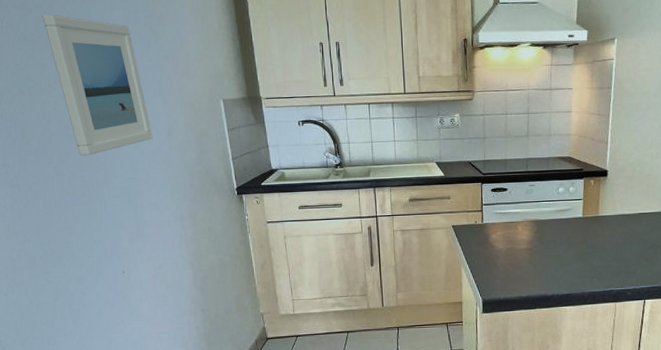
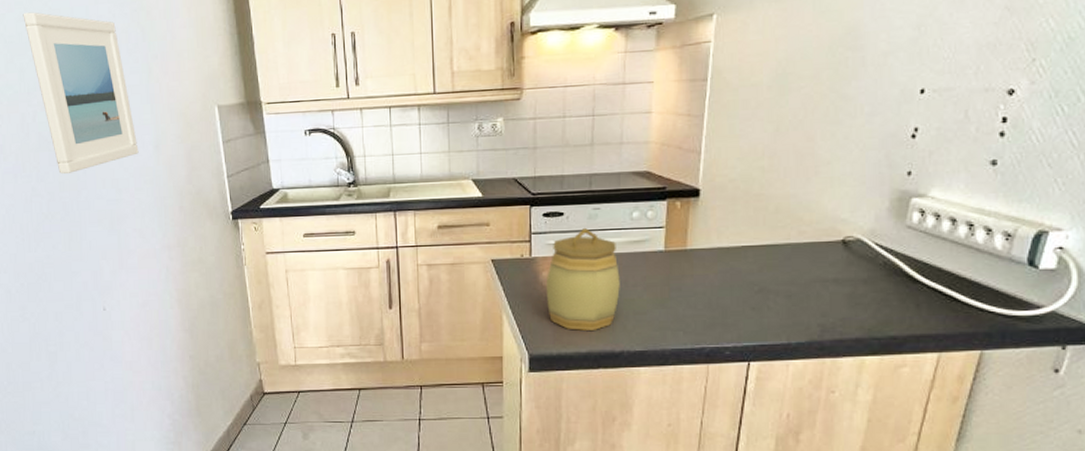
jar: none [494,199,551,280] -> present [545,227,620,330]

